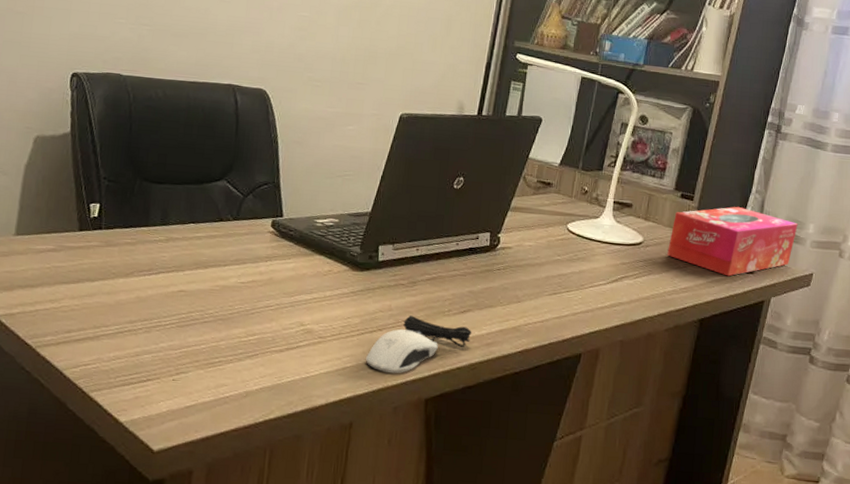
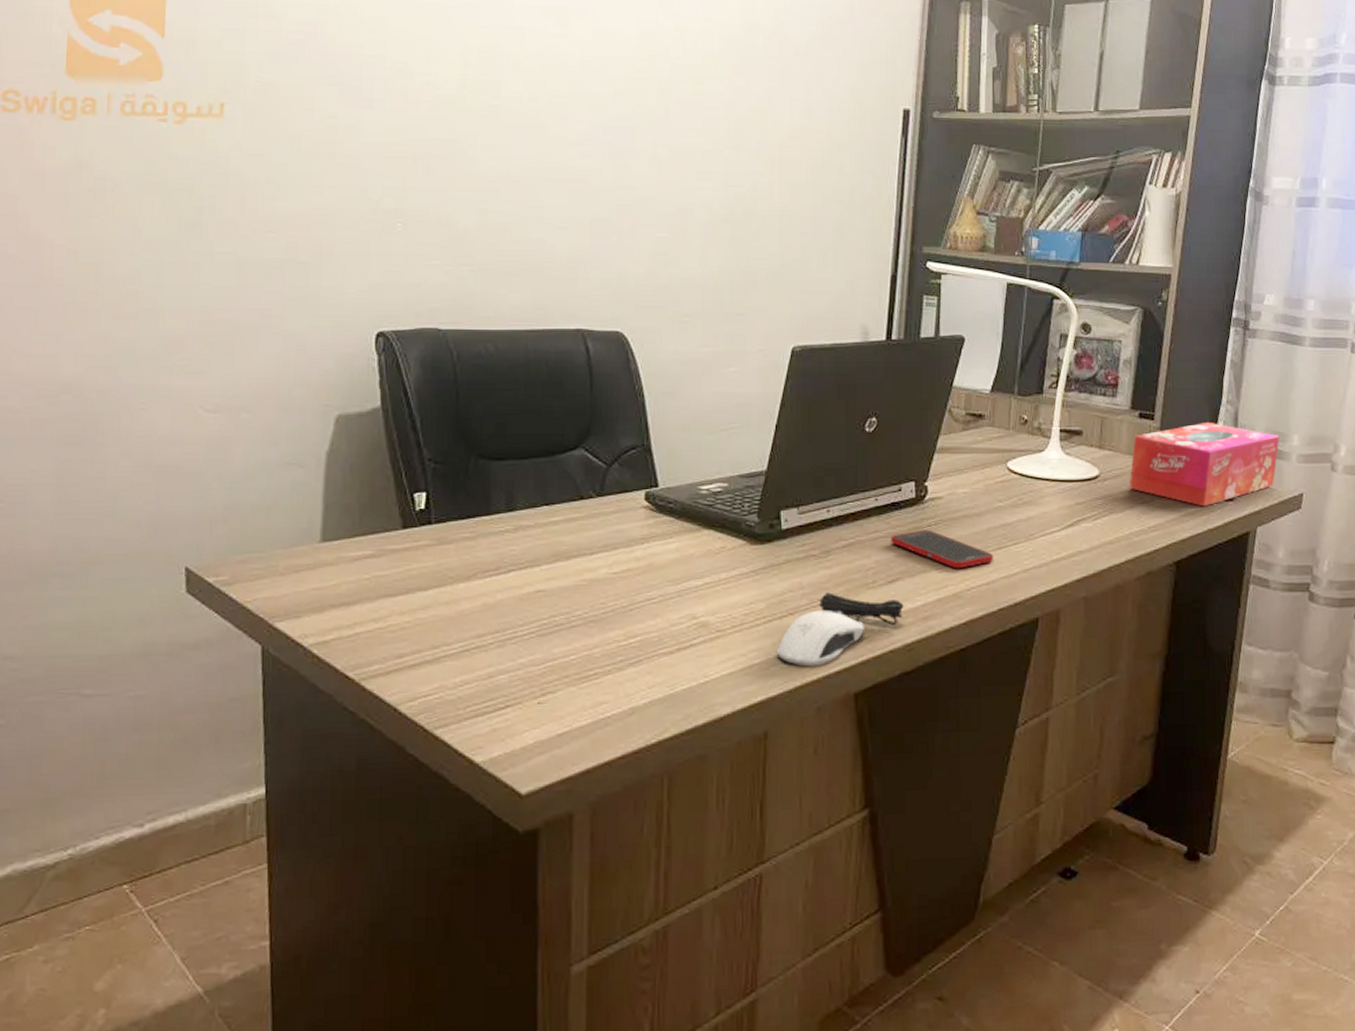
cell phone: none [466,272,550,308] -> present [891,529,994,569]

